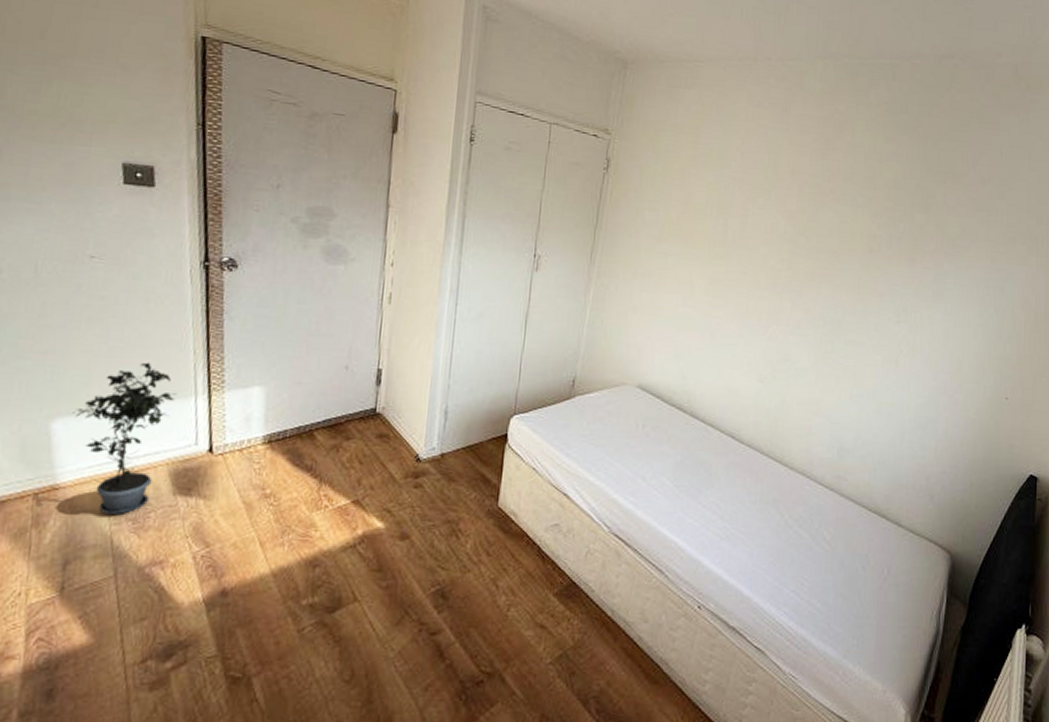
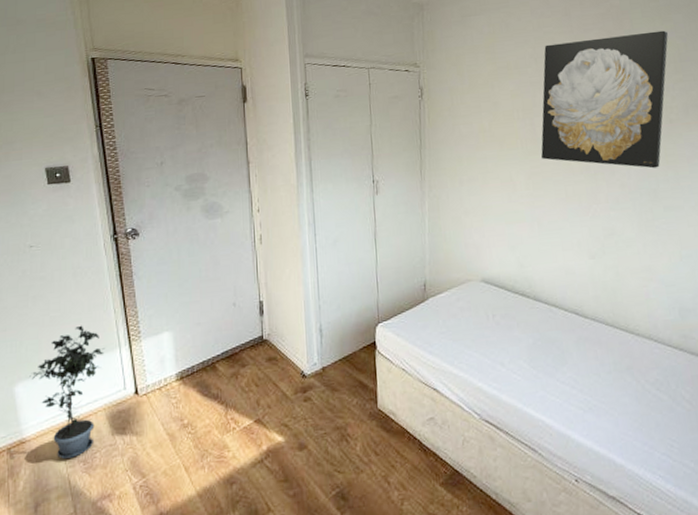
wall art: none [728,139,888,298] -> present [541,30,668,169]

